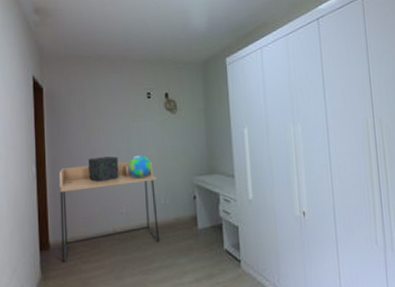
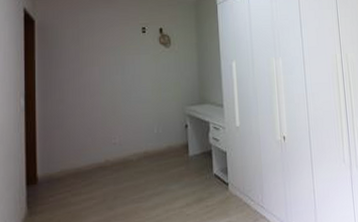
desk: present [59,161,159,263] -> none [50,93,152,196]
decorative cube: present [88,156,119,182] -> none [81,88,113,114]
decorative globe: present [127,155,152,178] -> none [121,87,145,109]

